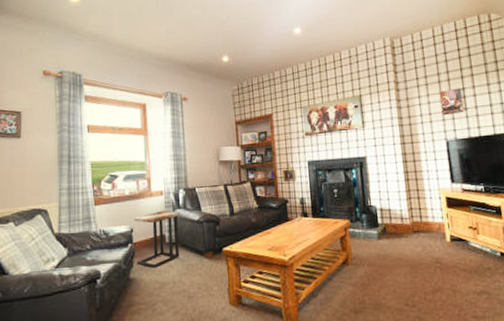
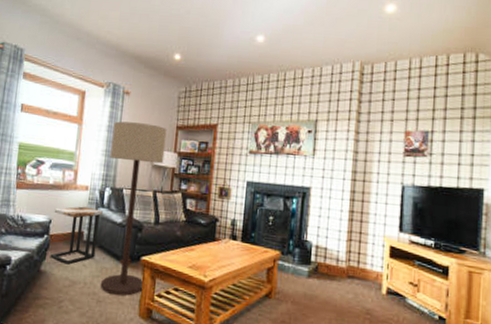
floor lamp: none [177,124,231,289] -> present [100,121,167,296]

